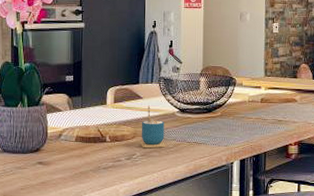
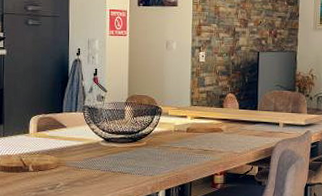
cup: present [141,105,165,148] -> none [64,134,90,177]

